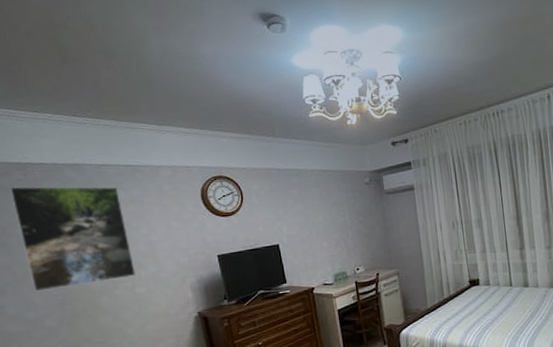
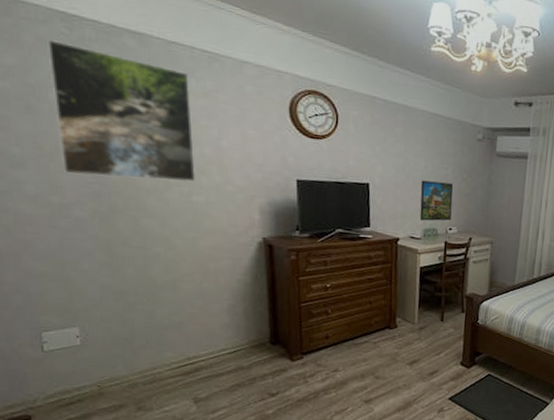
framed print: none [323,228,357,267] -> present [419,180,454,221]

